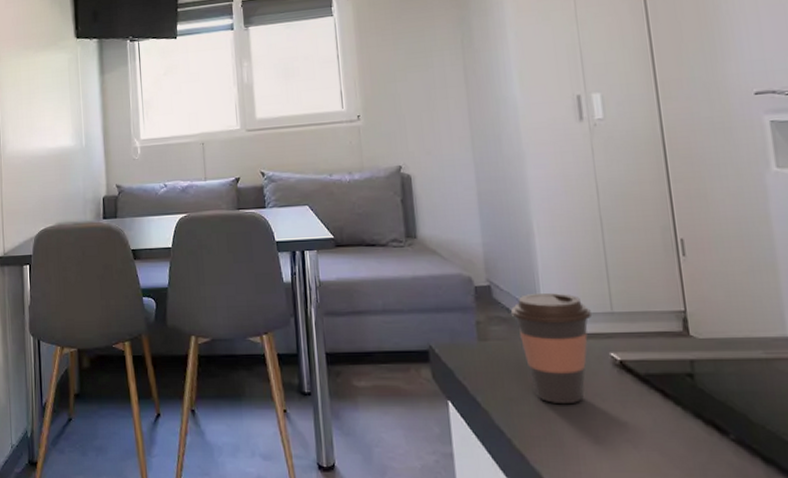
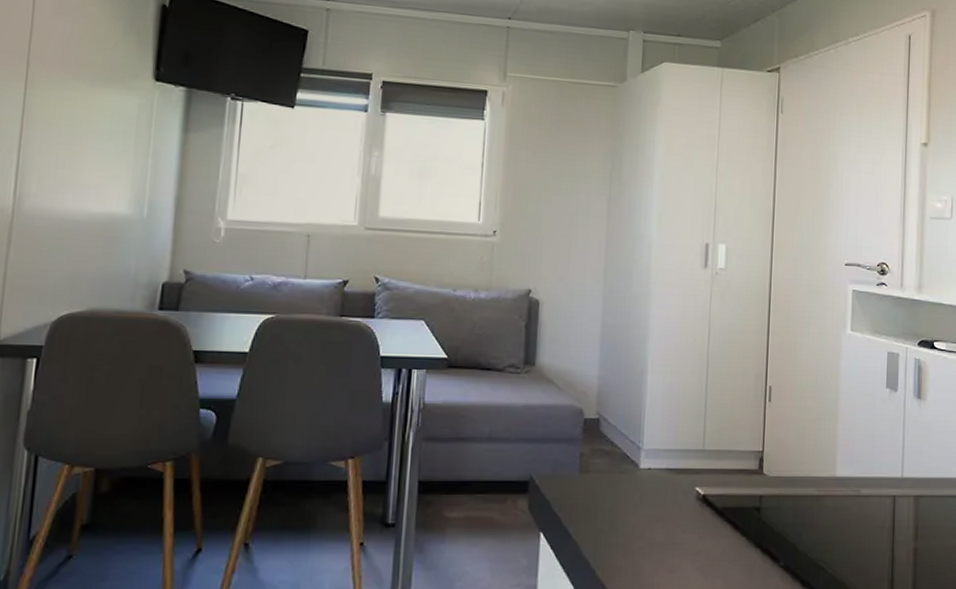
coffee cup: present [510,292,593,405] -> none [614,428,687,536]

